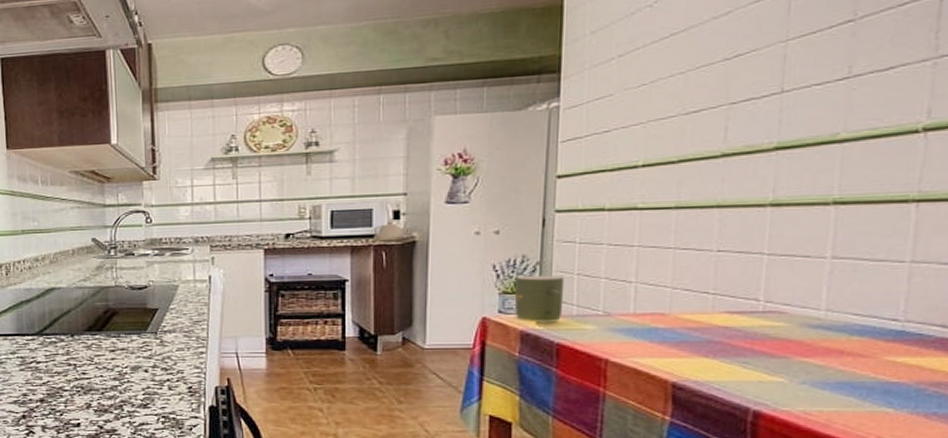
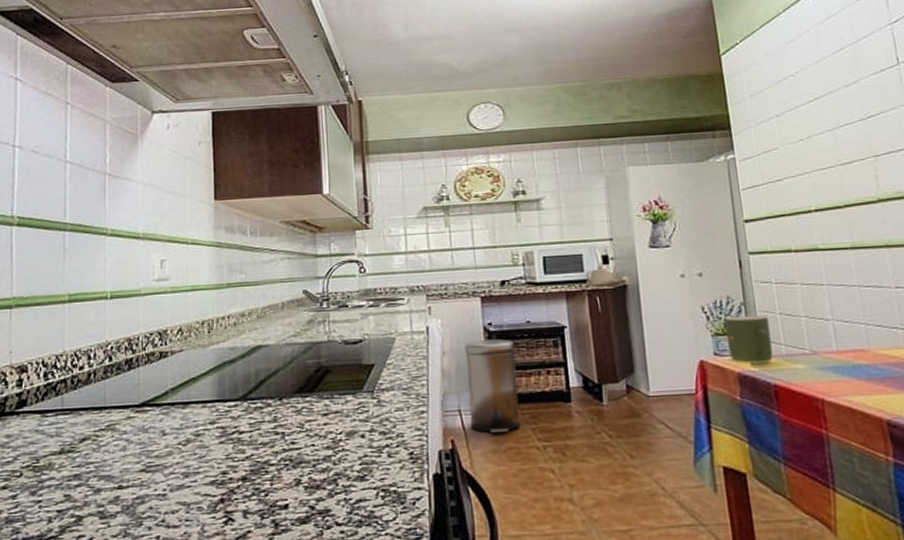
pedal bin: none [245,289,294,375] -> present [465,339,521,434]

